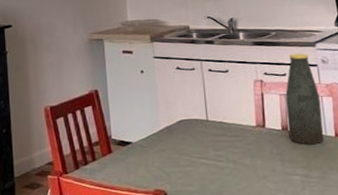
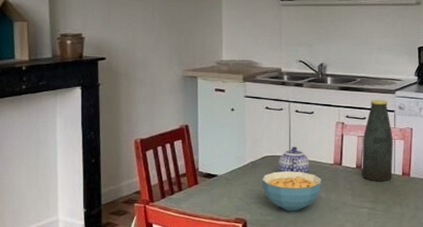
cereal bowl: none [179,135,245,181] -> present [261,171,321,212]
teapot: none [195,109,231,139] -> present [278,147,310,174]

